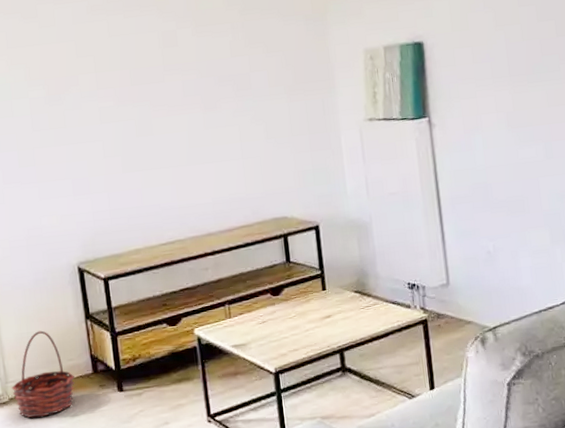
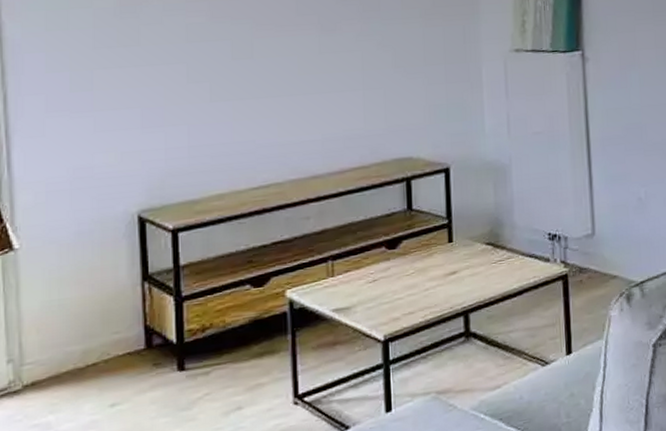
basket: present [11,330,75,418] -> none [28,296,119,410]

